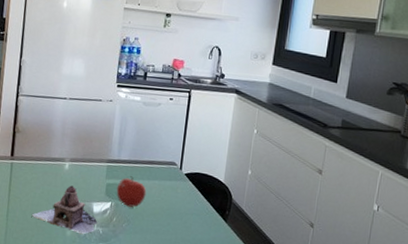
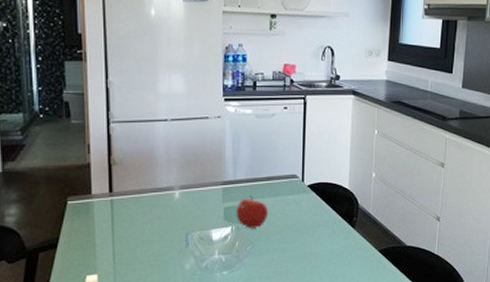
teapot: present [31,185,98,235] -> none [142,215,219,266]

